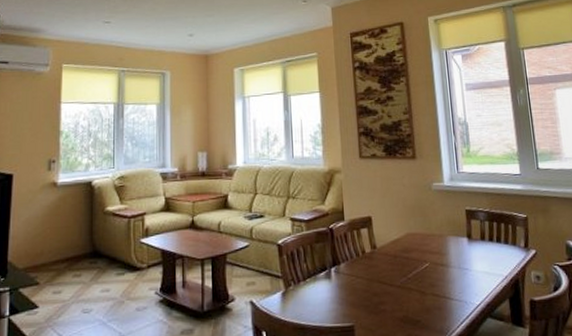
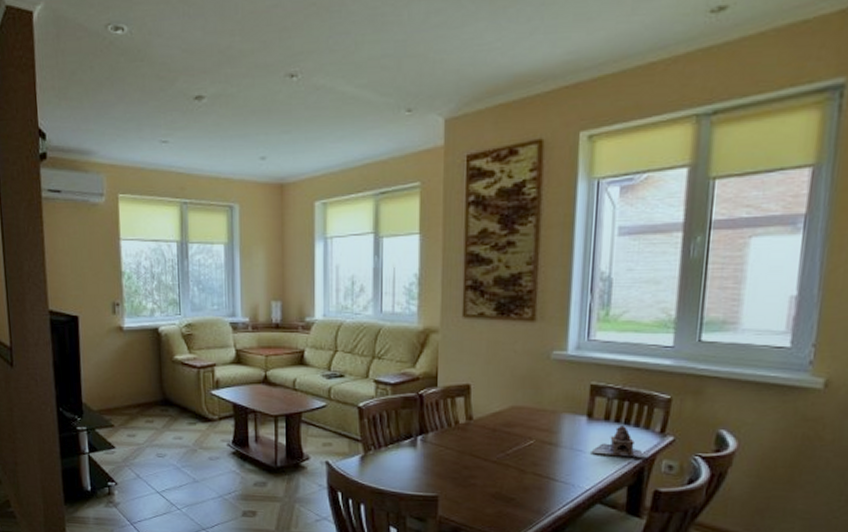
teapot: none [475,244,520,272] -> present [591,426,648,458]

